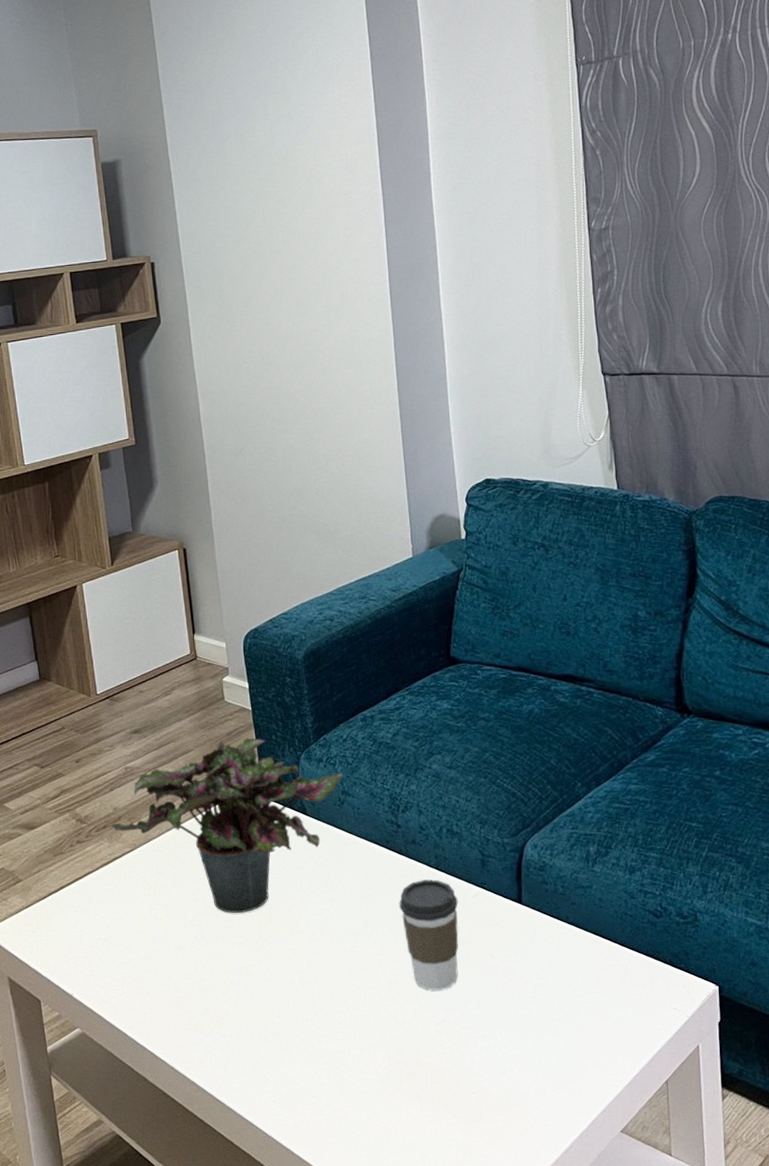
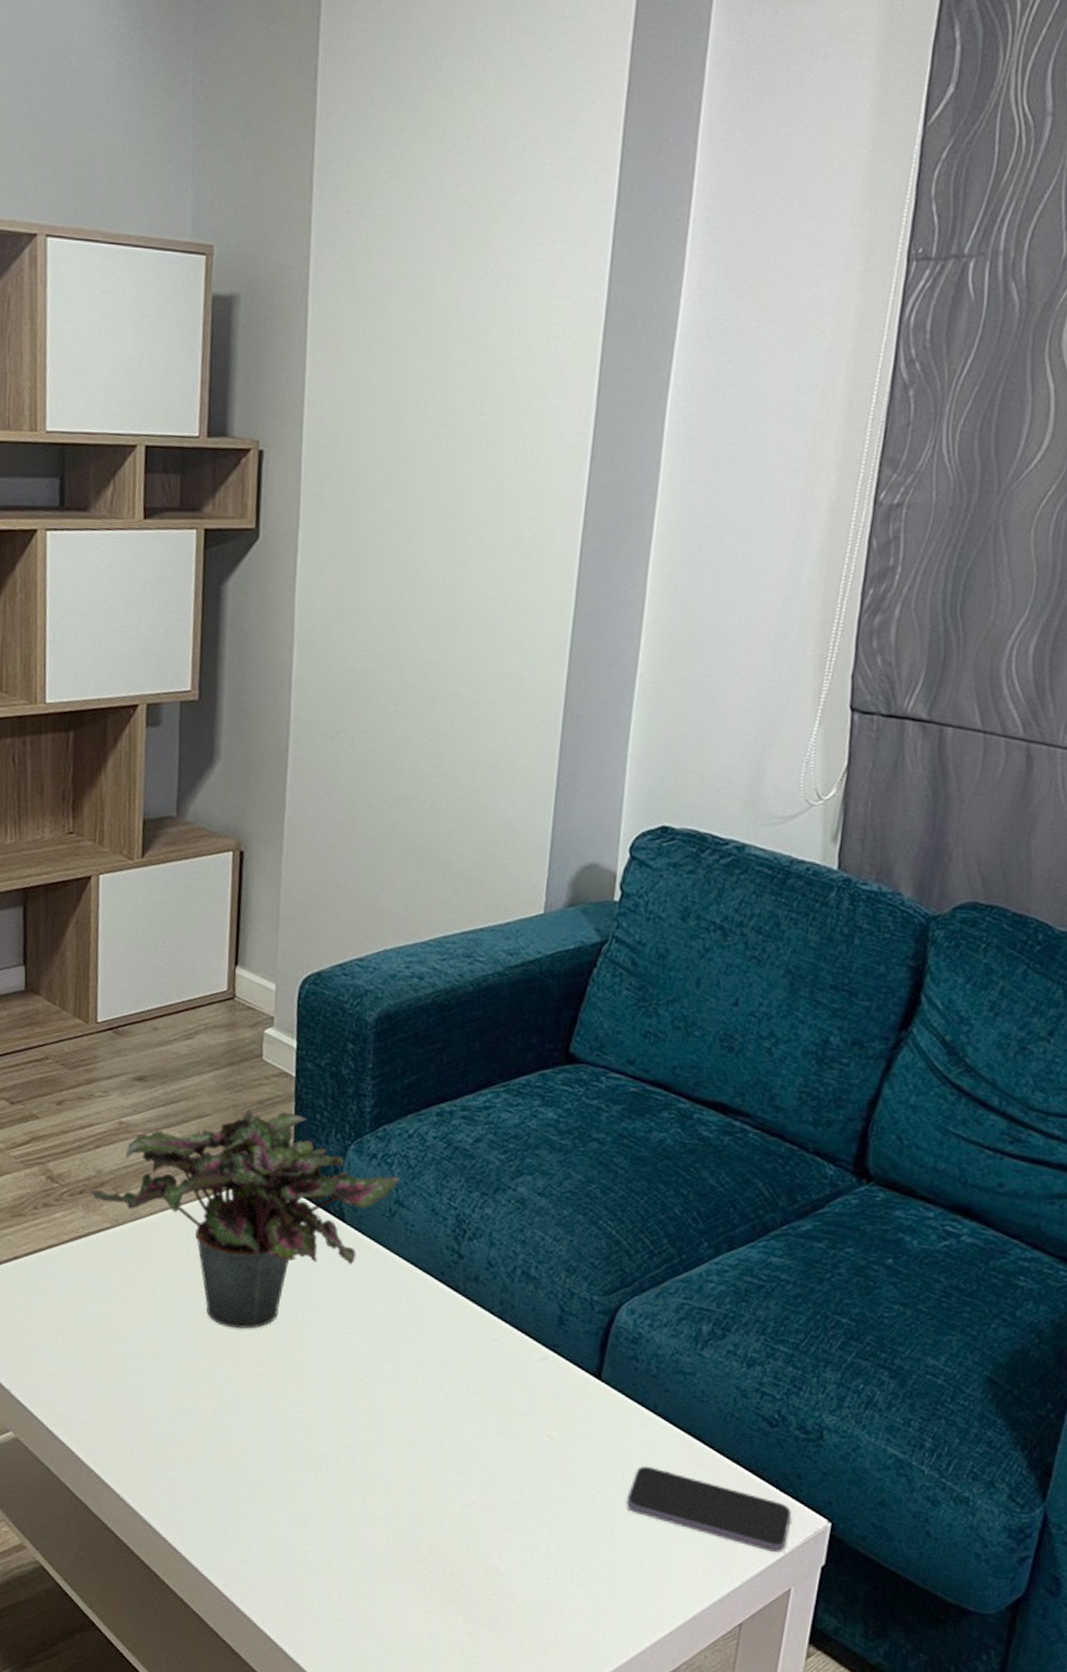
coffee cup: present [398,879,459,991] -> none [441,1328,520,1466]
smartphone: none [559,966,688,1018] -> present [626,1466,791,1553]

